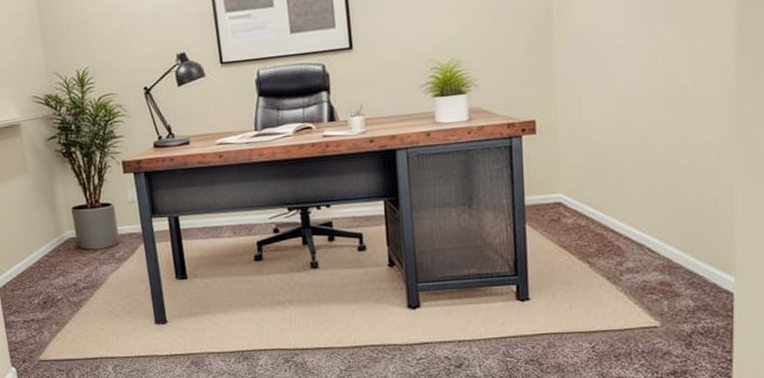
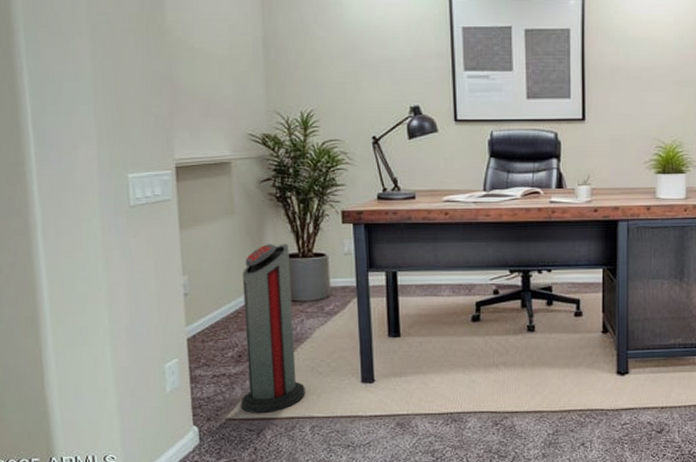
air purifier: none [39,196,106,355] -> present [241,244,305,413]

